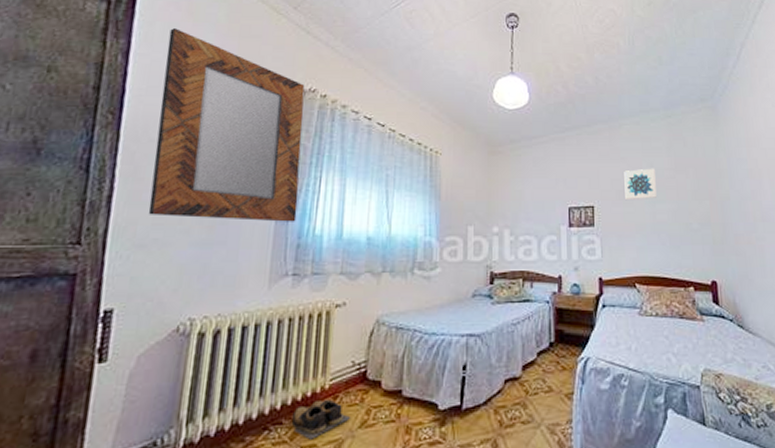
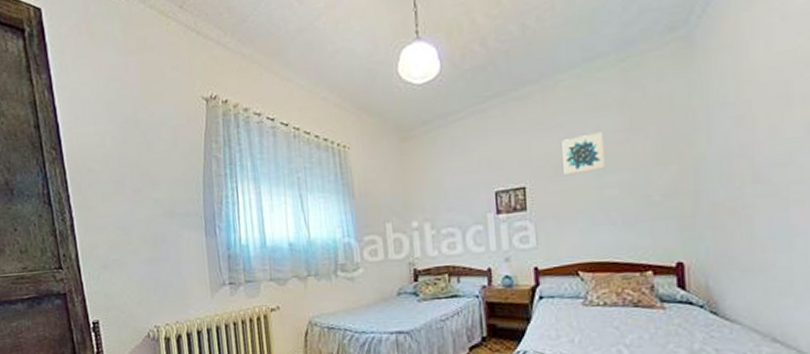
home mirror: present [148,28,305,222] -> none [78,53,223,239]

